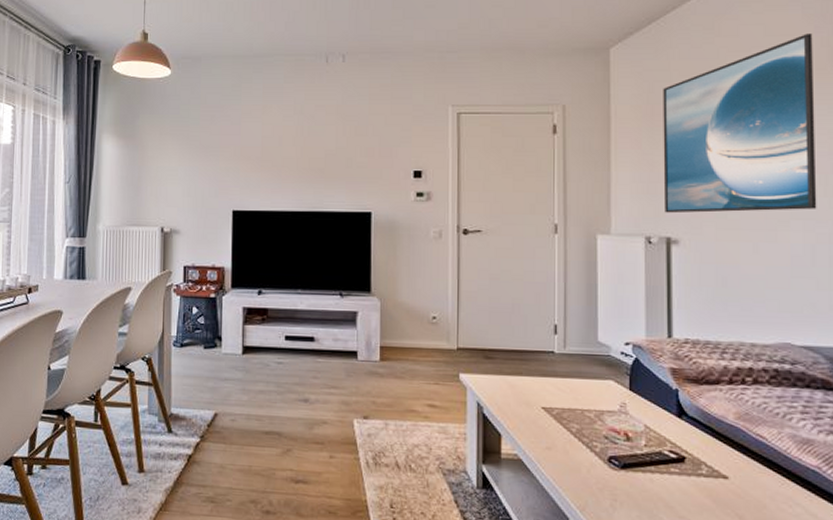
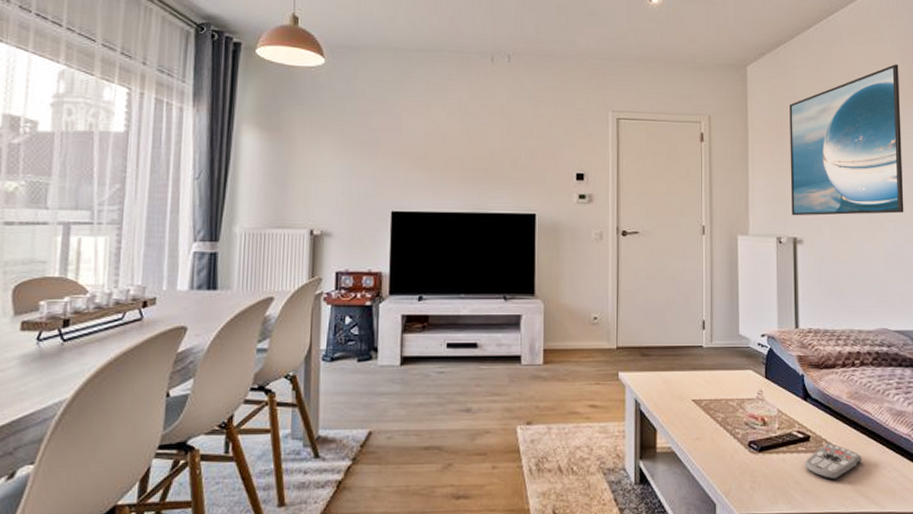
remote control: none [678,467,754,509] -> present [805,443,862,481]

